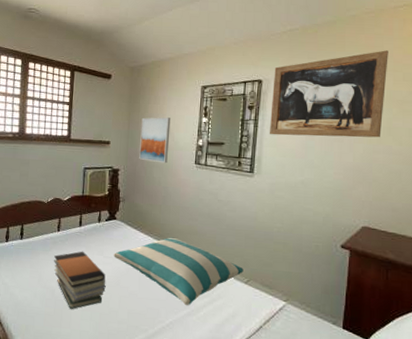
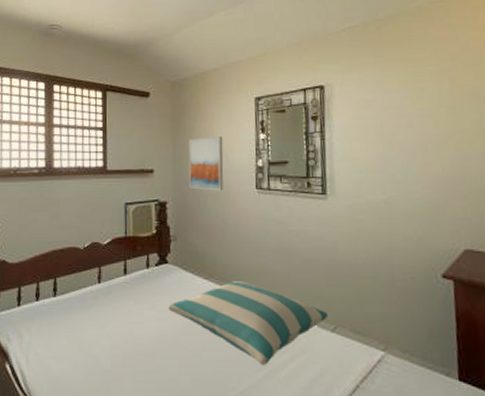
book stack: present [54,251,106,309] -> none [96,305,162,381]
wall art: present [270,50,388,138] -> none [336,42,470,148]

